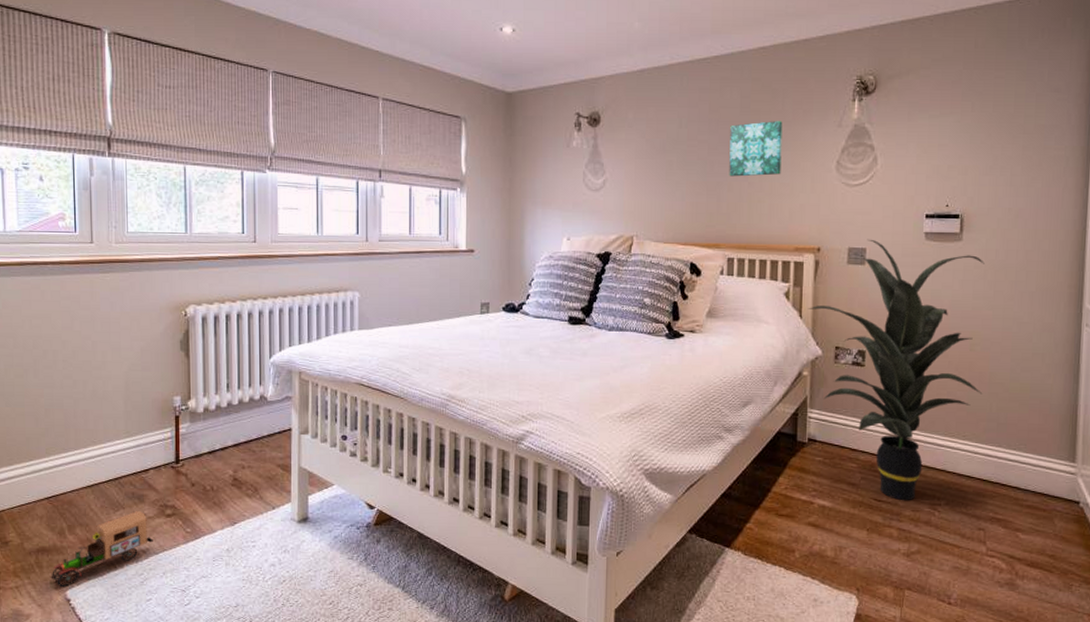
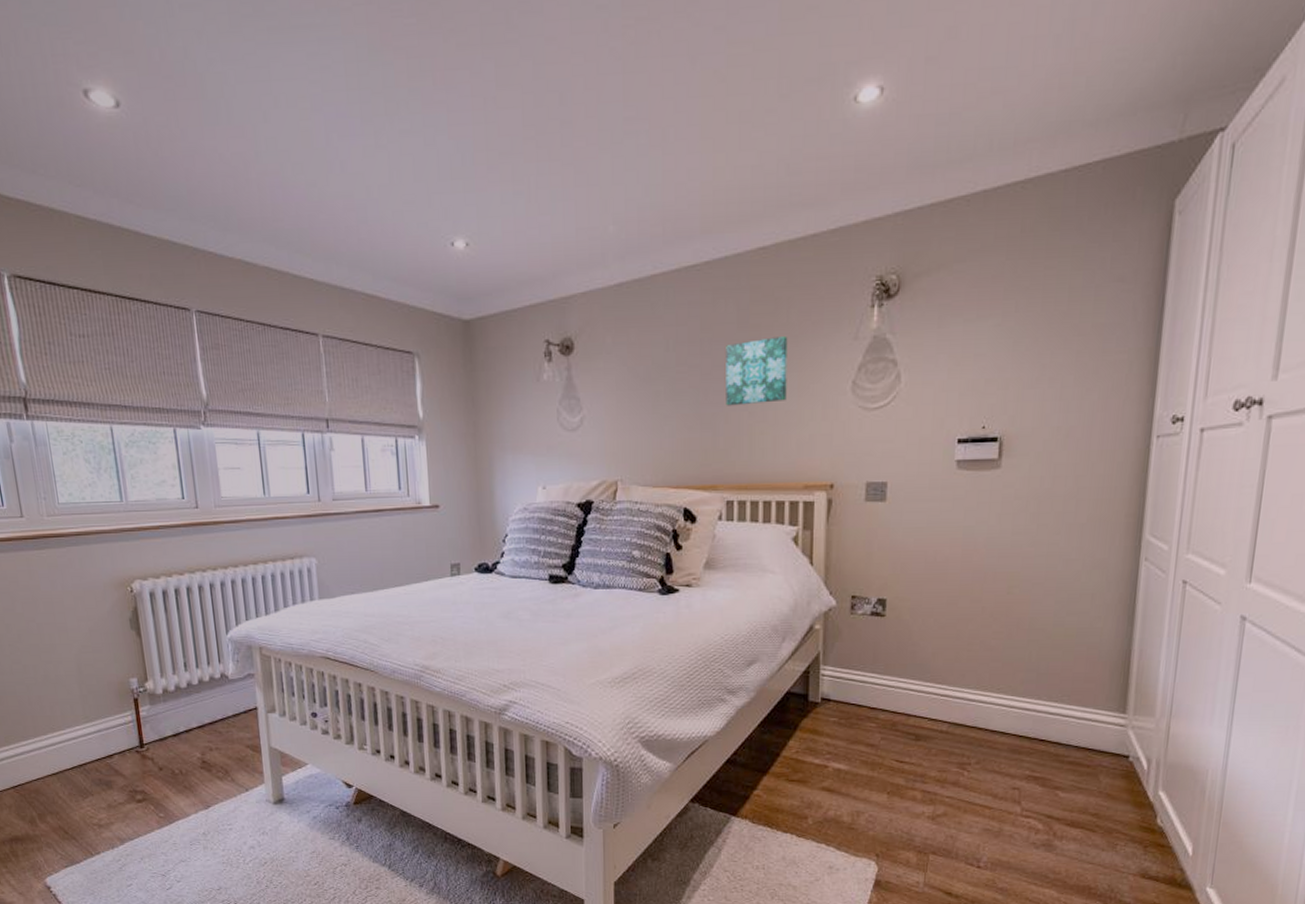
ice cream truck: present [51,510,153,588] -> none [28,796,127,875]
indoor plant: present [807,239,985,501] -> none [819,471,1027,761]

